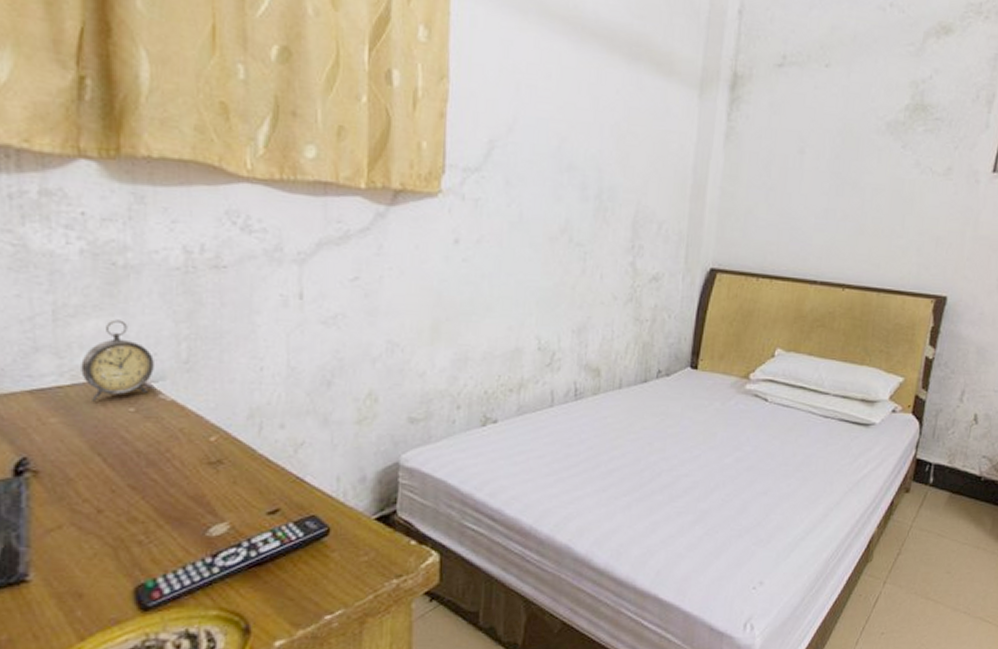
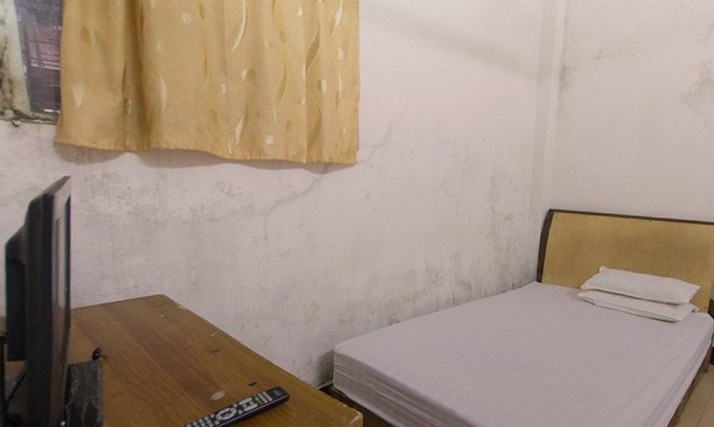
alarm clock: present [81,319,154,401] -> none [130,257,175,311]

